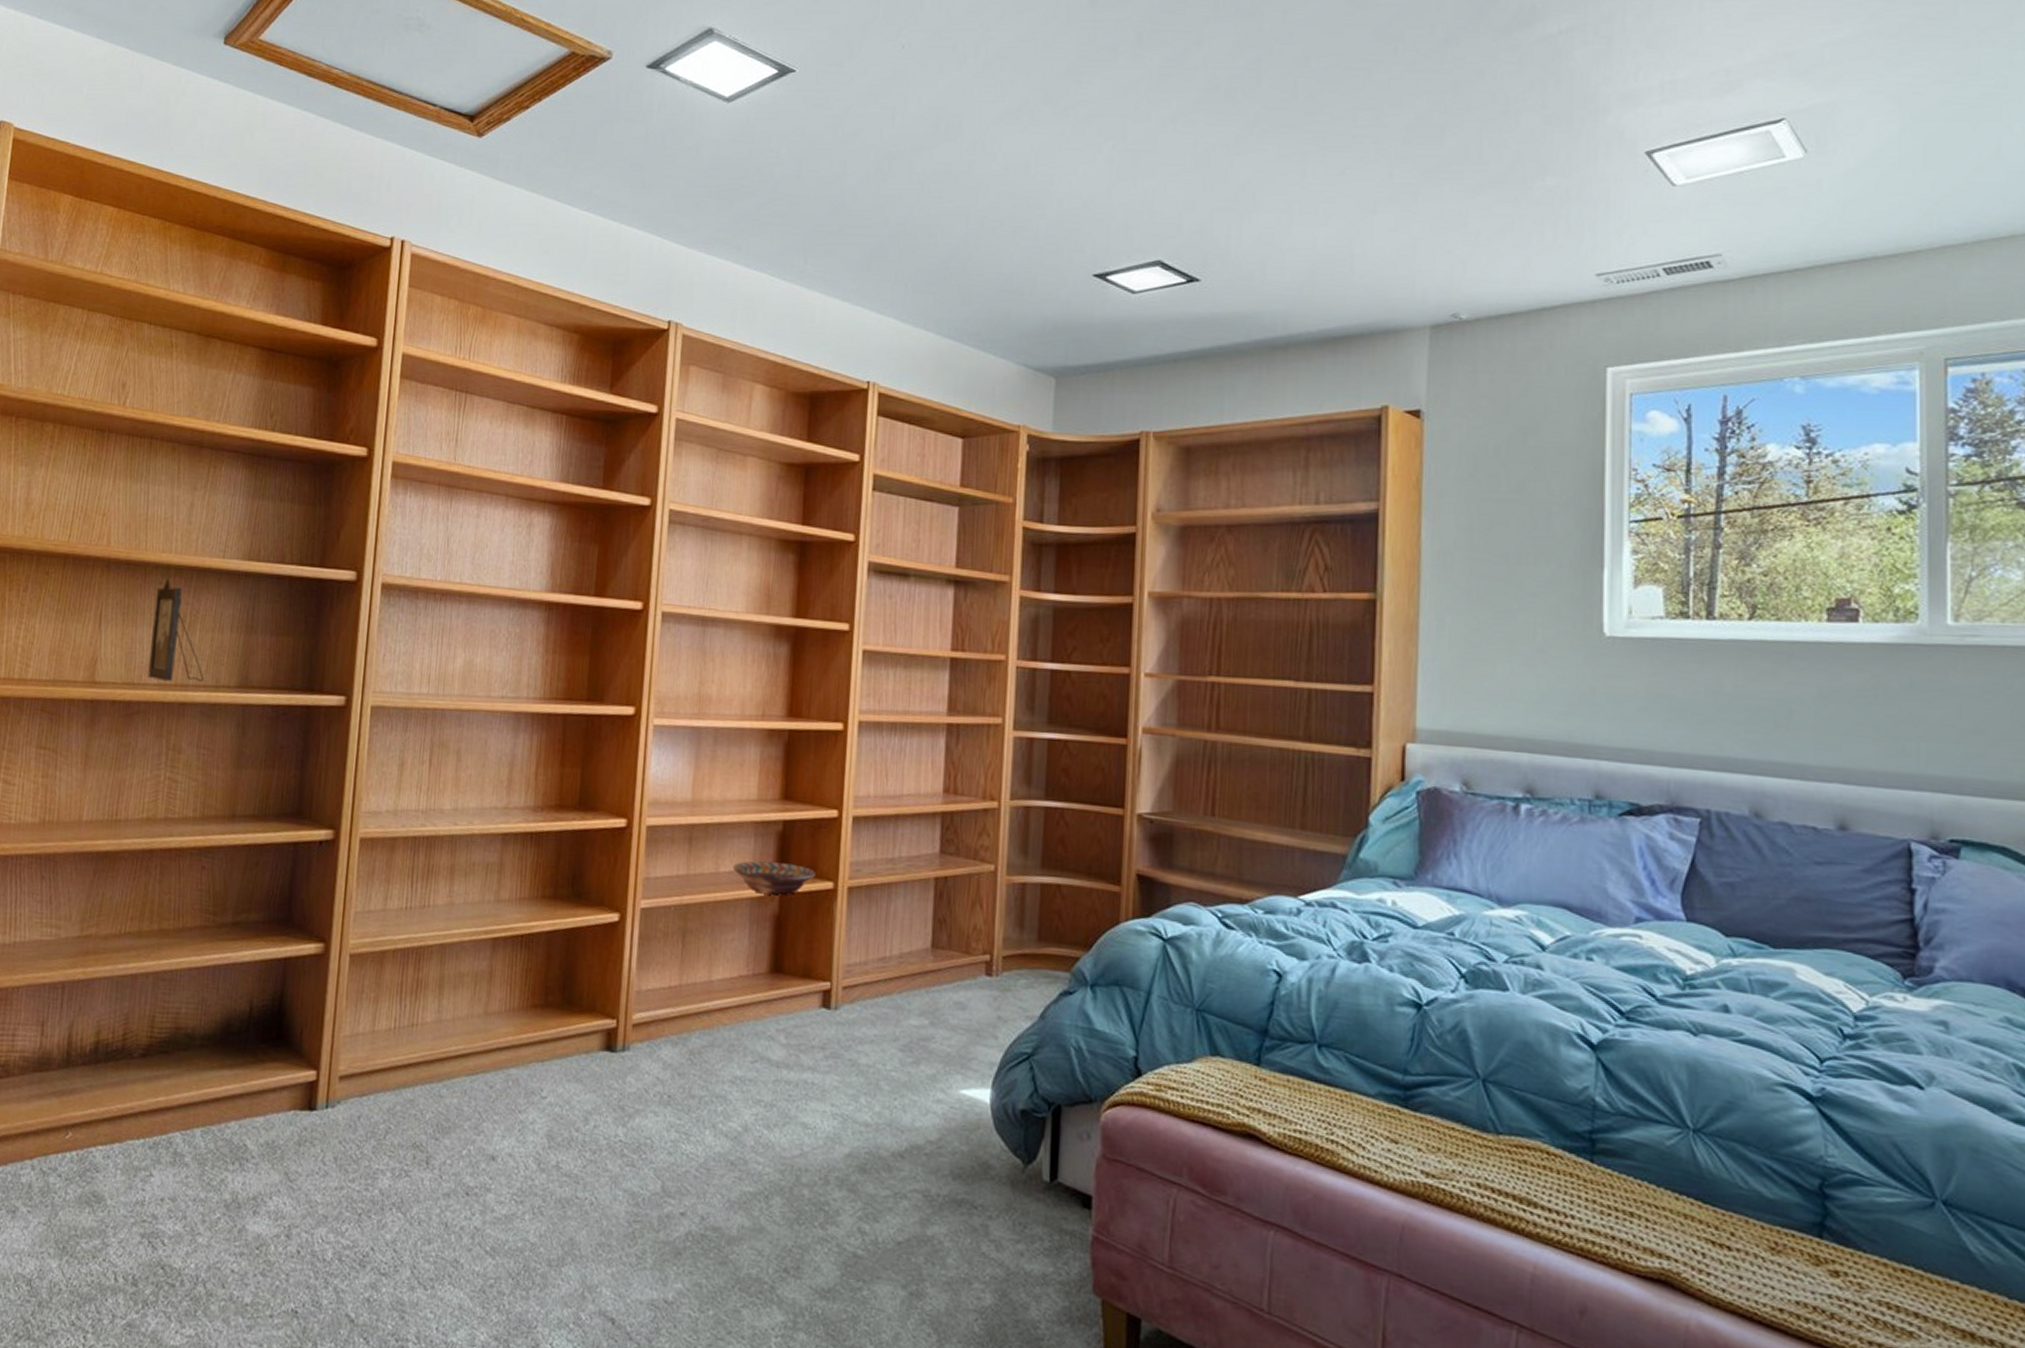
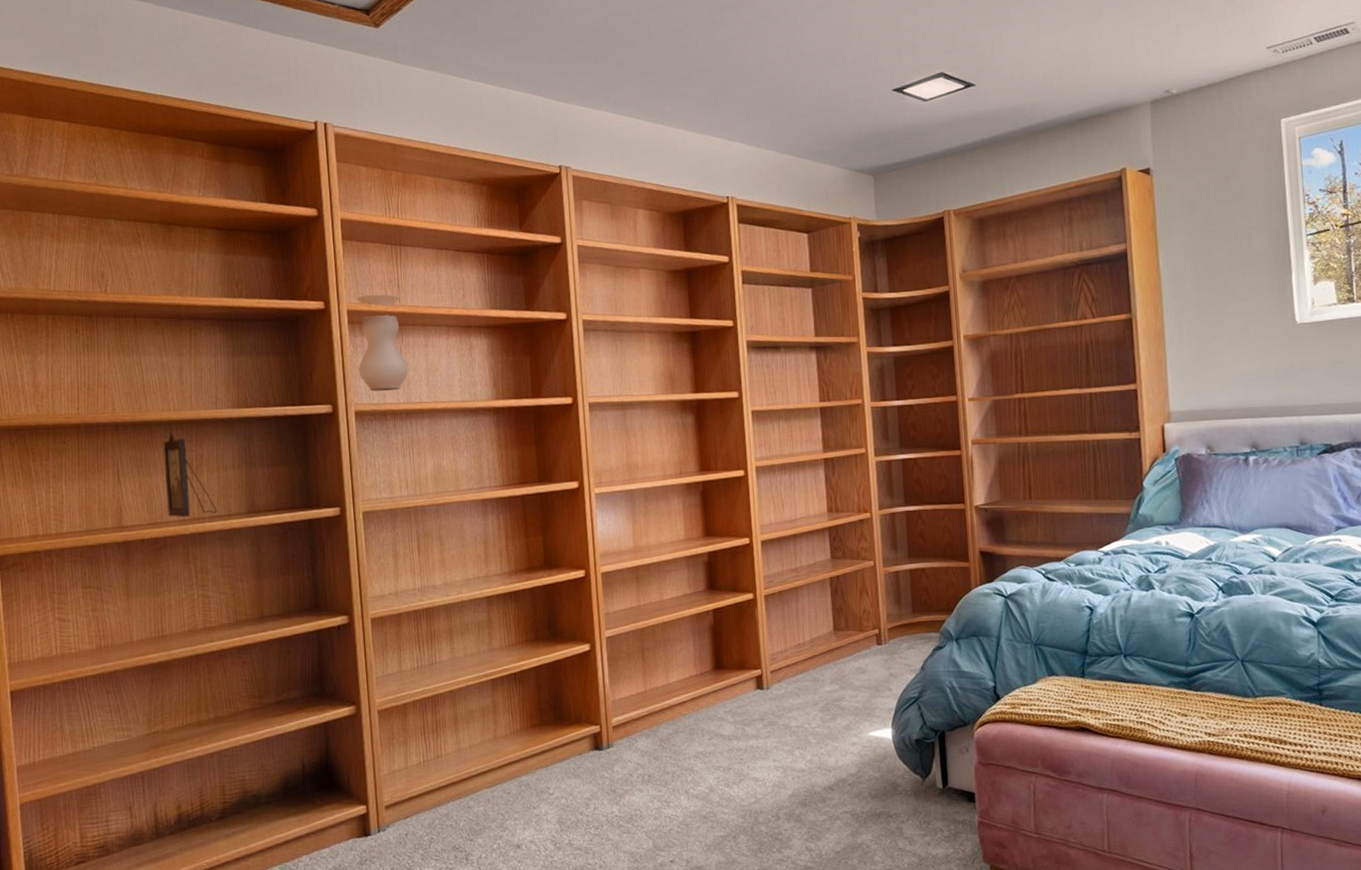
vase: none [394,446,456,564] -> present [356,294,409,392]
decorative bowl: present [732,860,817,896] -> none [673,584,739,611]

